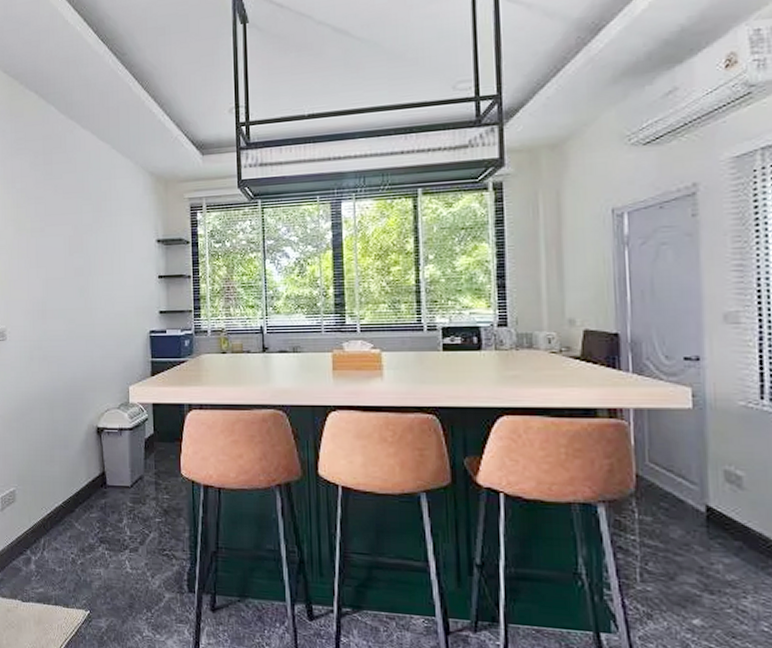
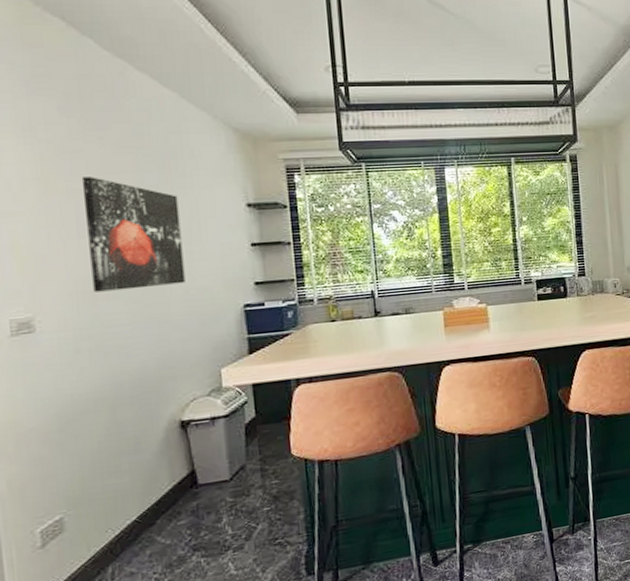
wall art: none [41,218,107,312] -> present [81,177,186,292]

